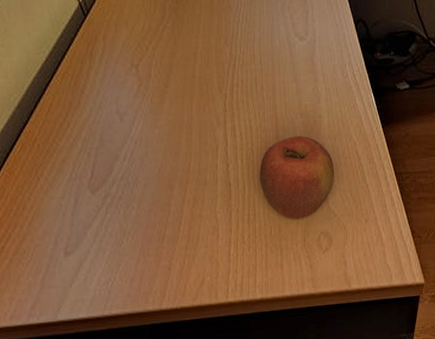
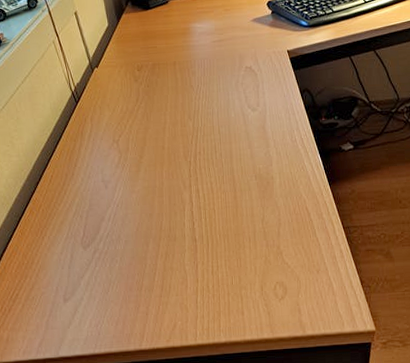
apple: present [259,136,335,220] -> none [220,196,288,271]

